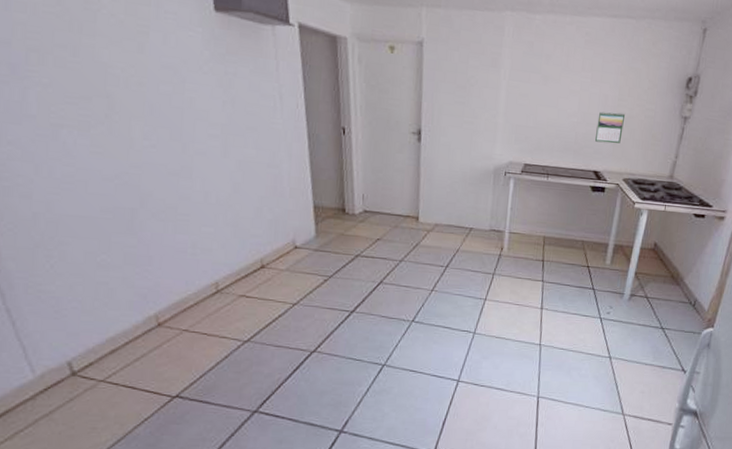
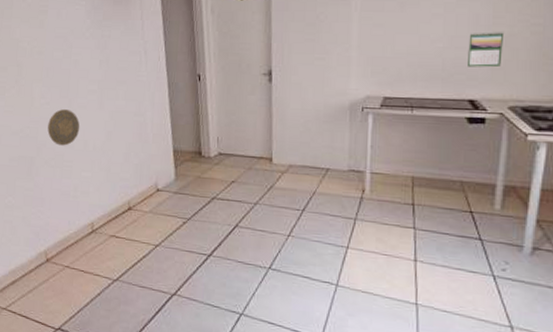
decorative plate: none [154,154,199,197] -> present [47,109,80,146]

